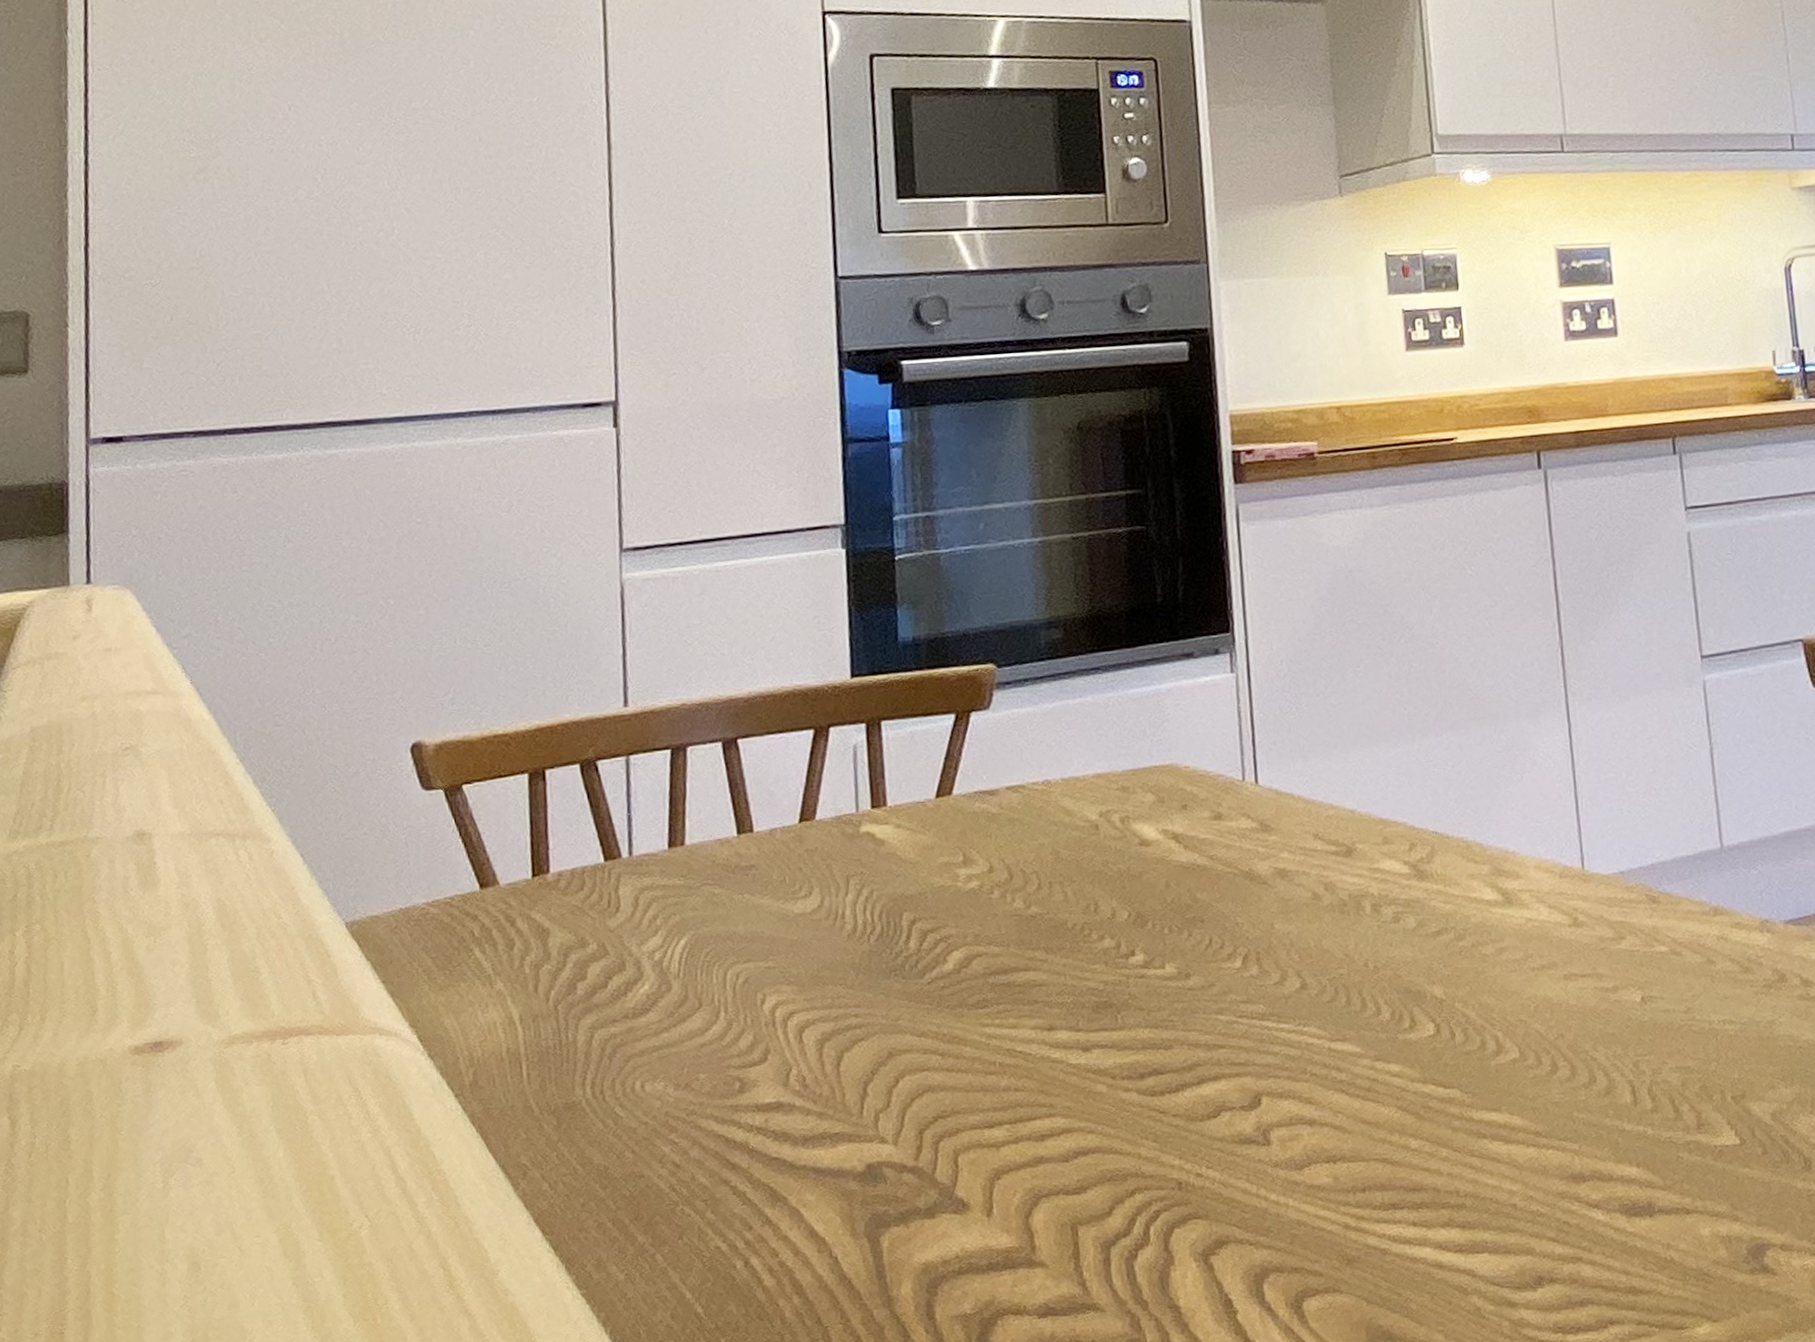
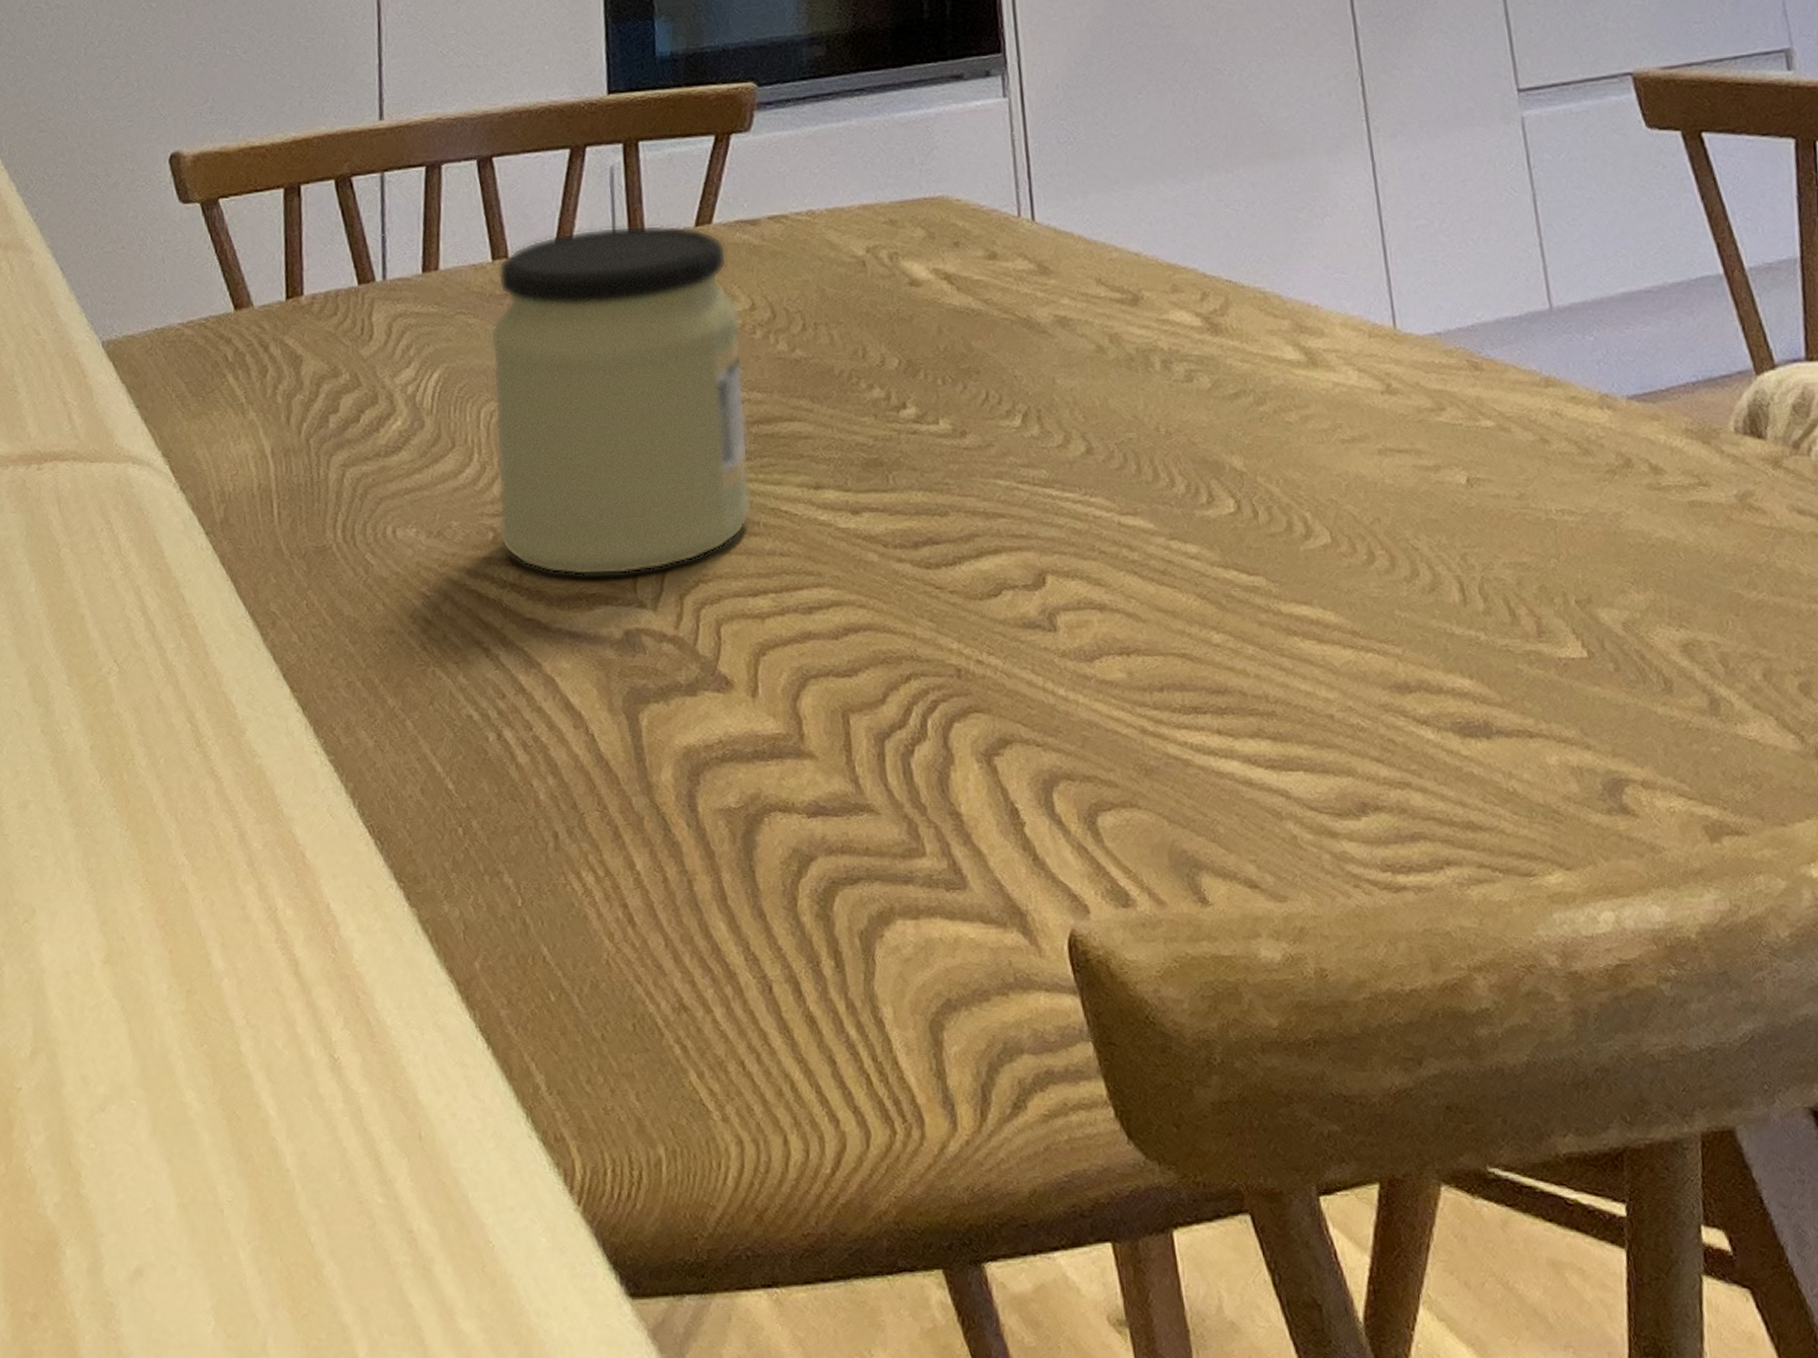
jar: none [735,797,990,1118] -> present [490,224,753,576]

